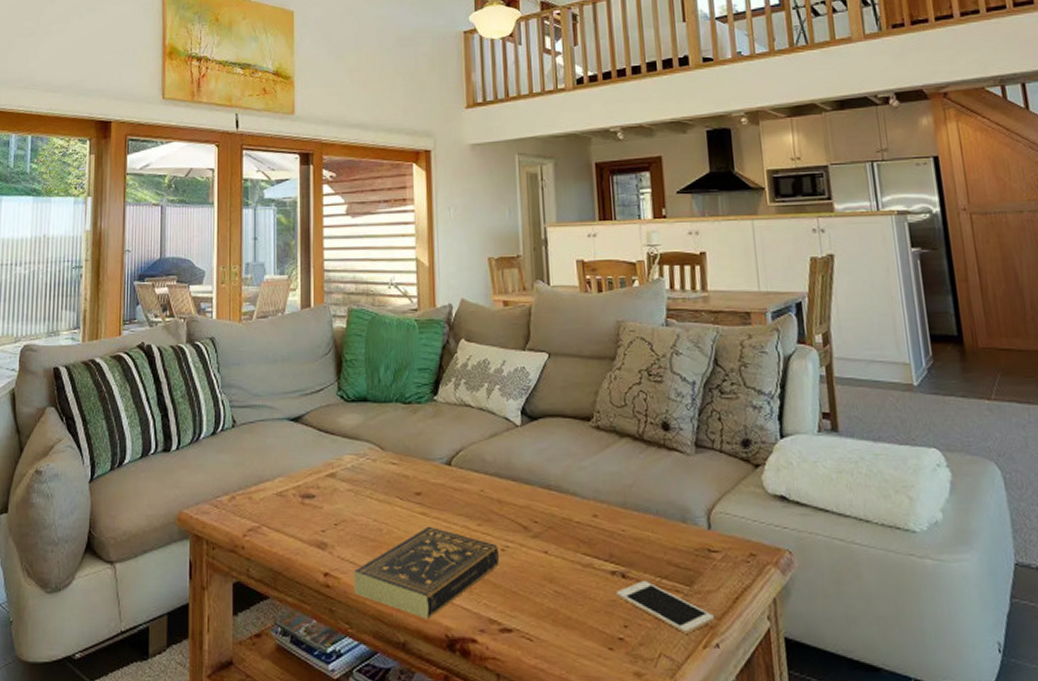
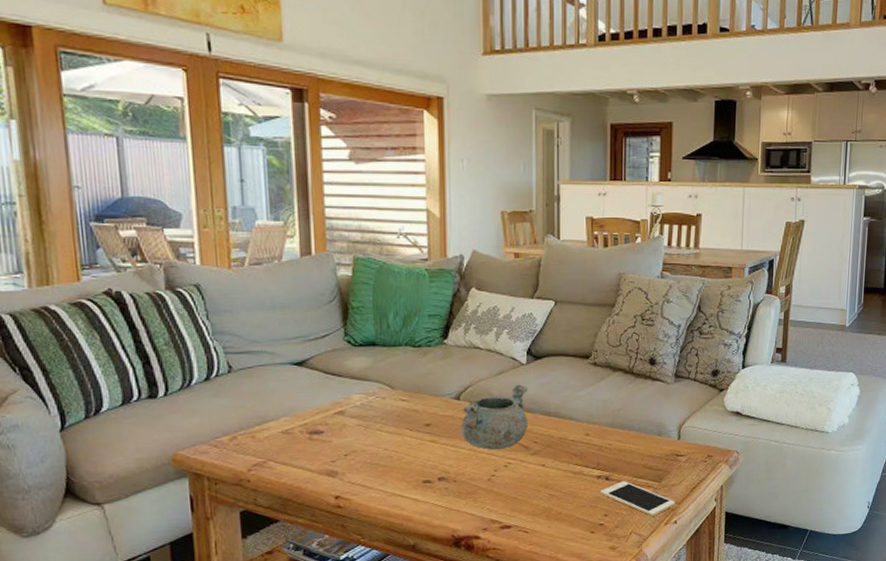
book: present [353,526,499,619] -> none [364,451,501,525]
decorative bowl: none [452,449,527,529] -> present [461,384,529,451]

